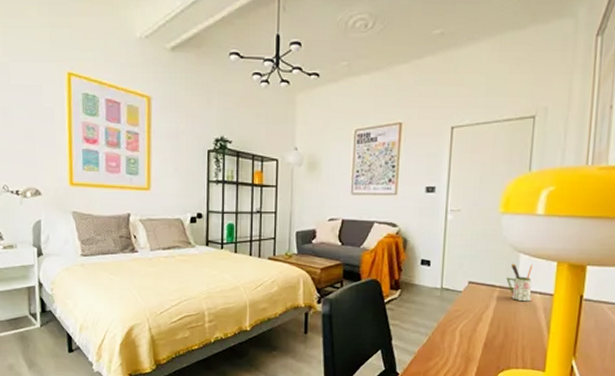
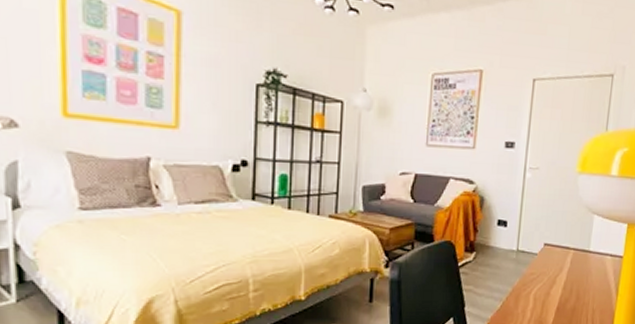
pen holder: present [506,263,533,302] -> none [580,225,606,264]

